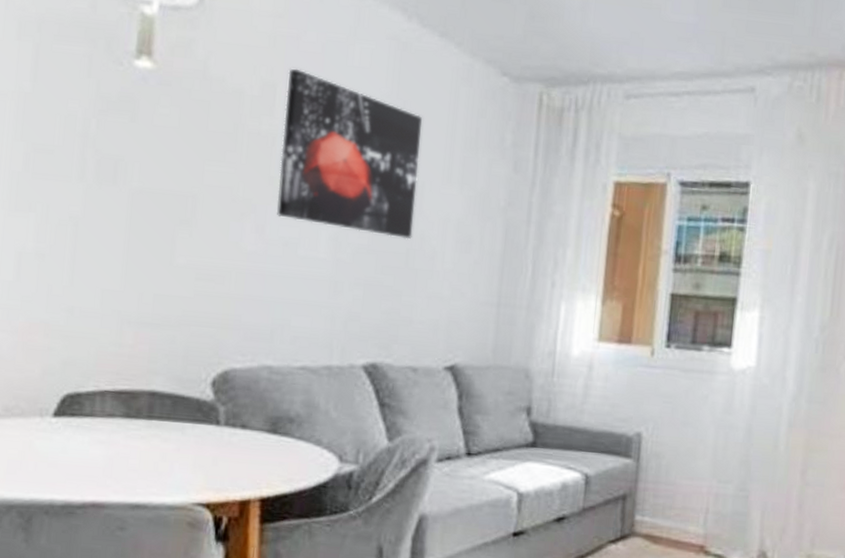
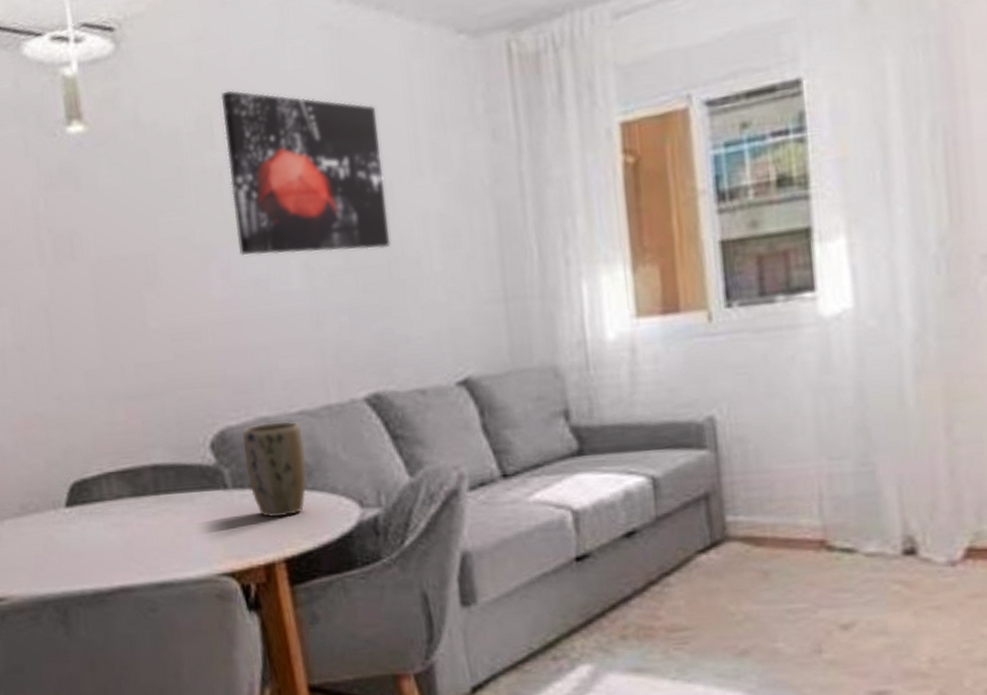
plant pot: none [240,371,301,460] -> present [243,421,307,517]

